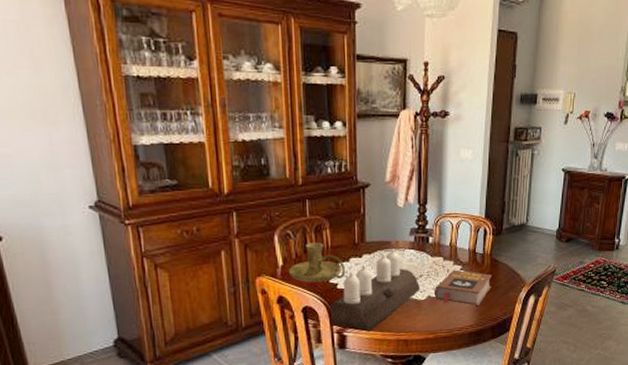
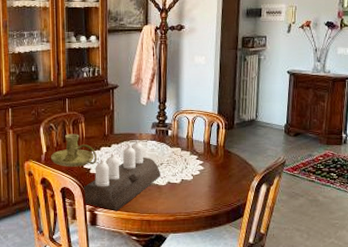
book: present [433,269,492,306] -> none [173,159,225,192]

